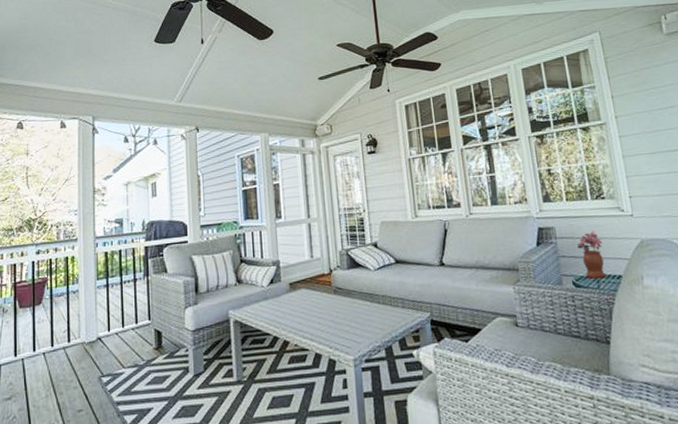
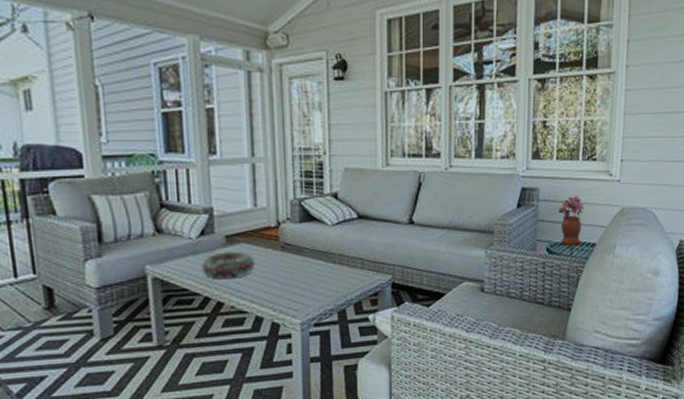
decorative bowl: none [271,296,313,321] -> present [201,251,255,280]

